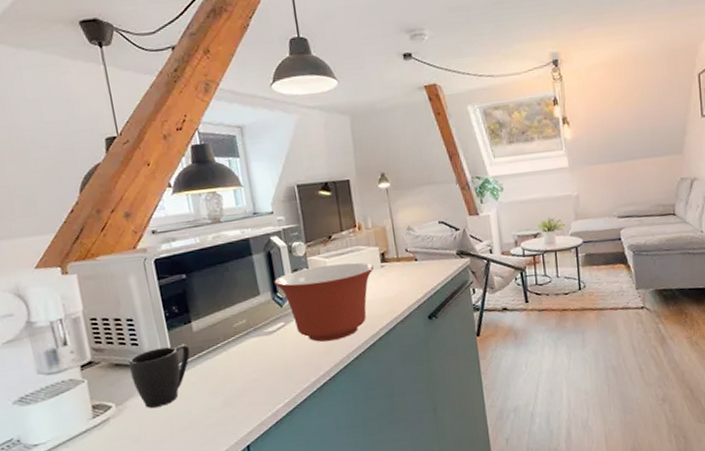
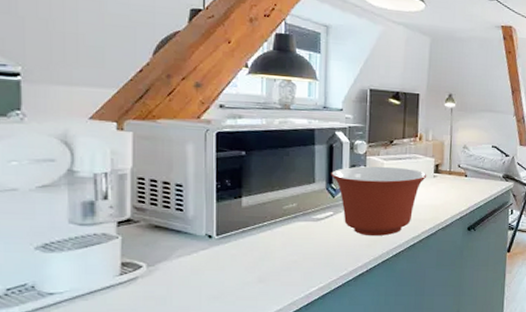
mug: present [129,344,190,408] -> none [170,217,234,273]

